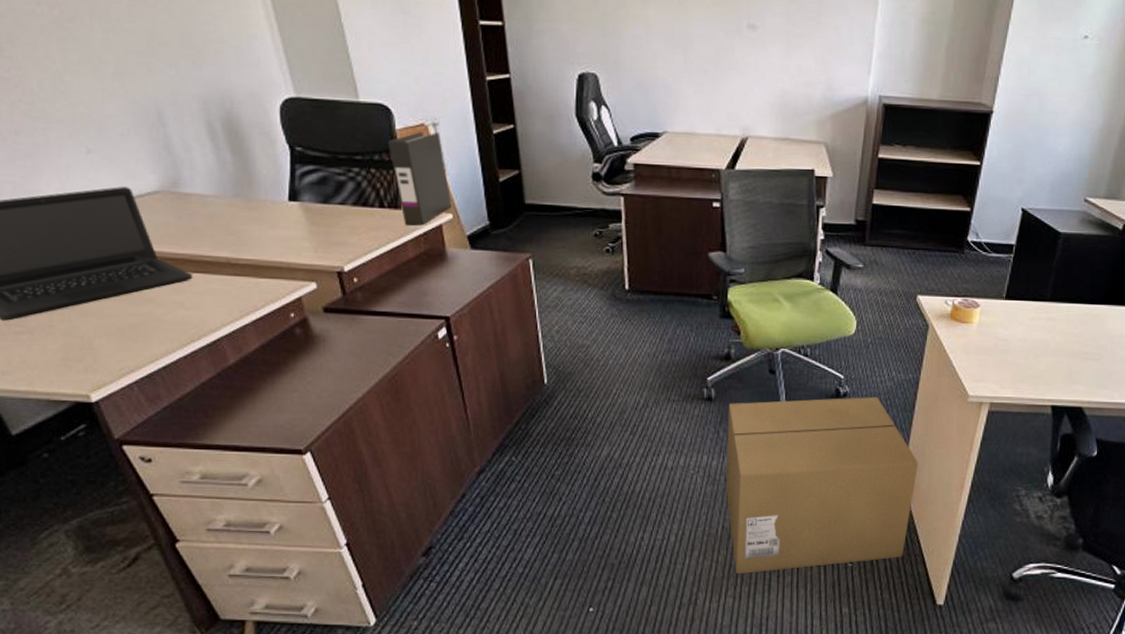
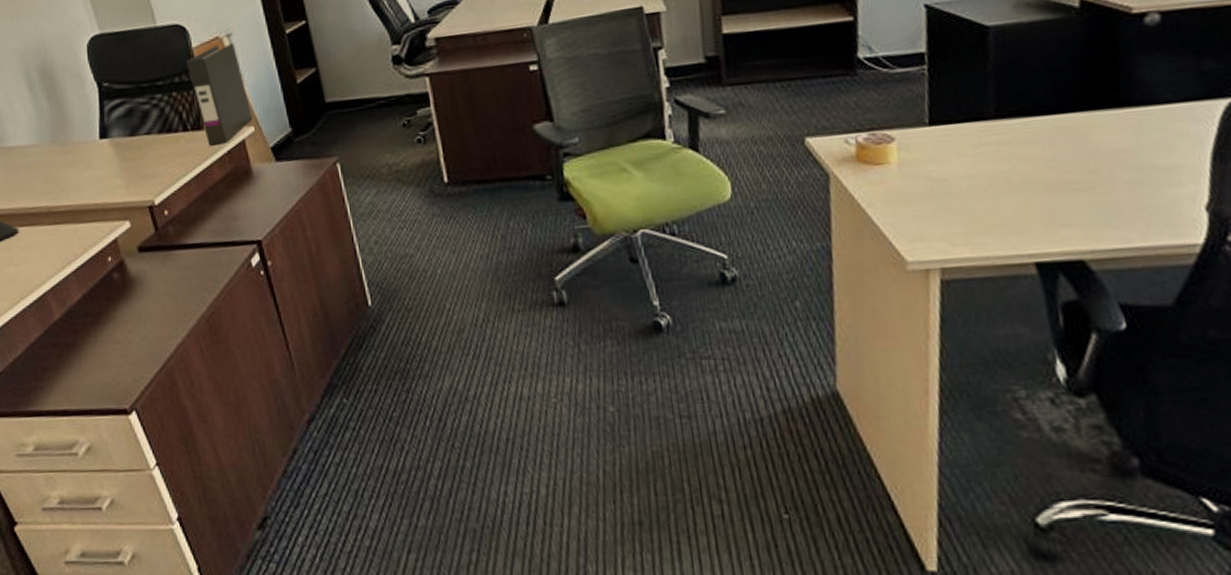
box: present [725,397,918,575] -> none [585,278,861,537]

